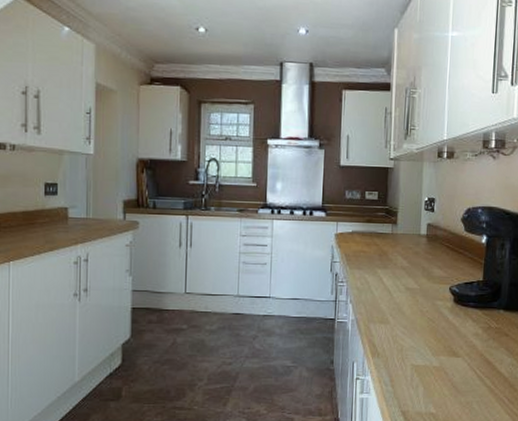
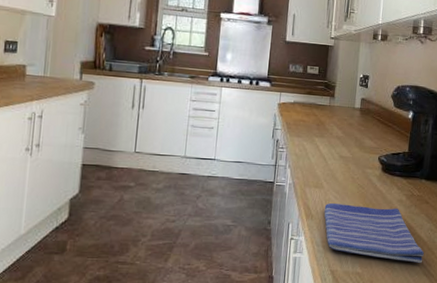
dish towel: none [391,340,505,402] -> present [324,203,424,264]

